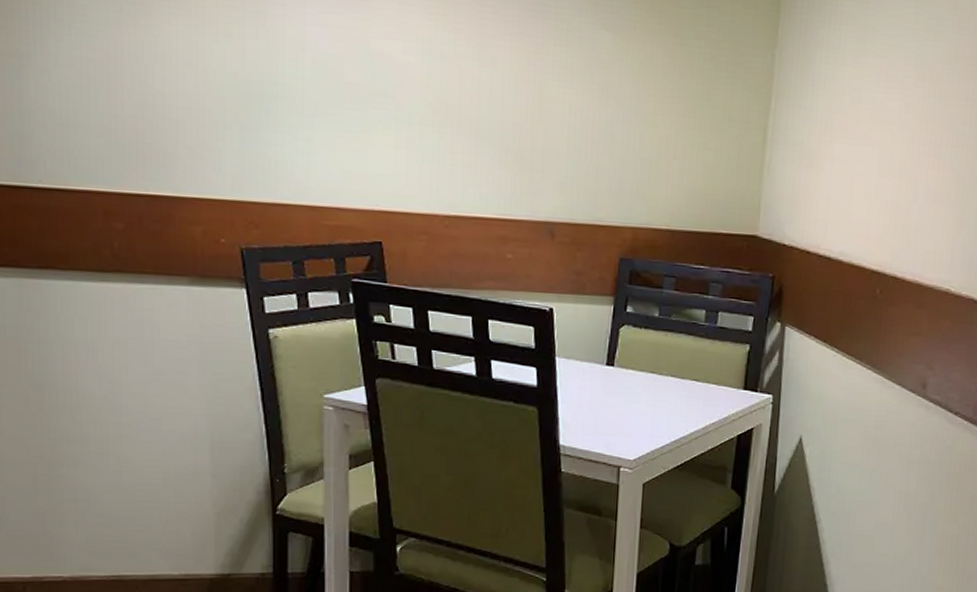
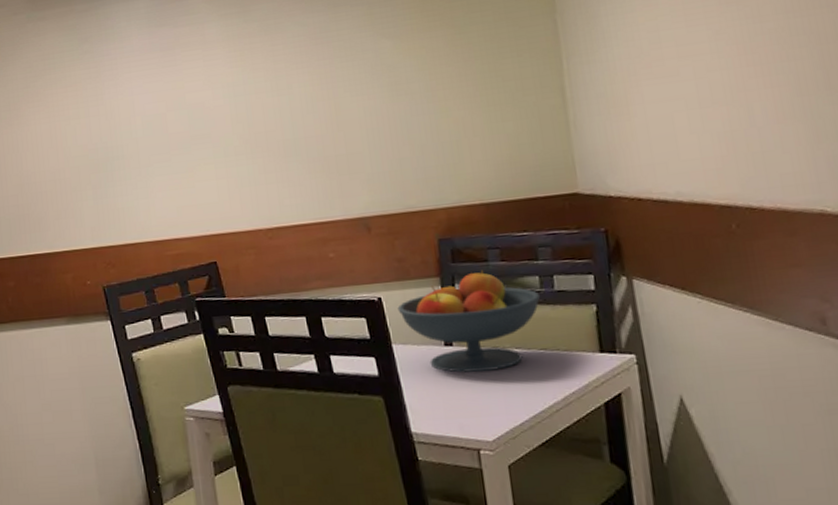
fruit bowl: none [567,295,704,395] -> present [397,269,541,373]

